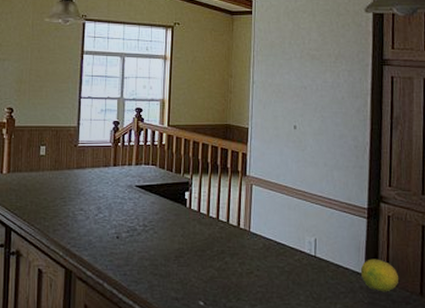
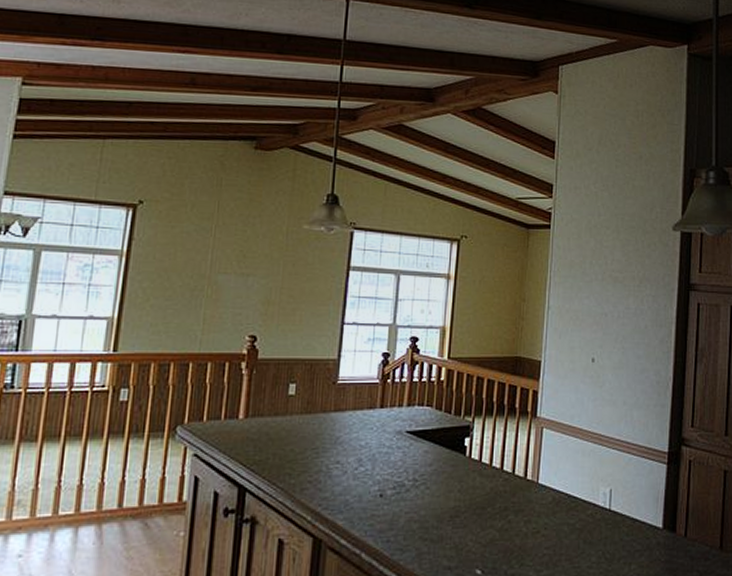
fruit: present [360,259,398,292] -> none [658,510,698,548]

